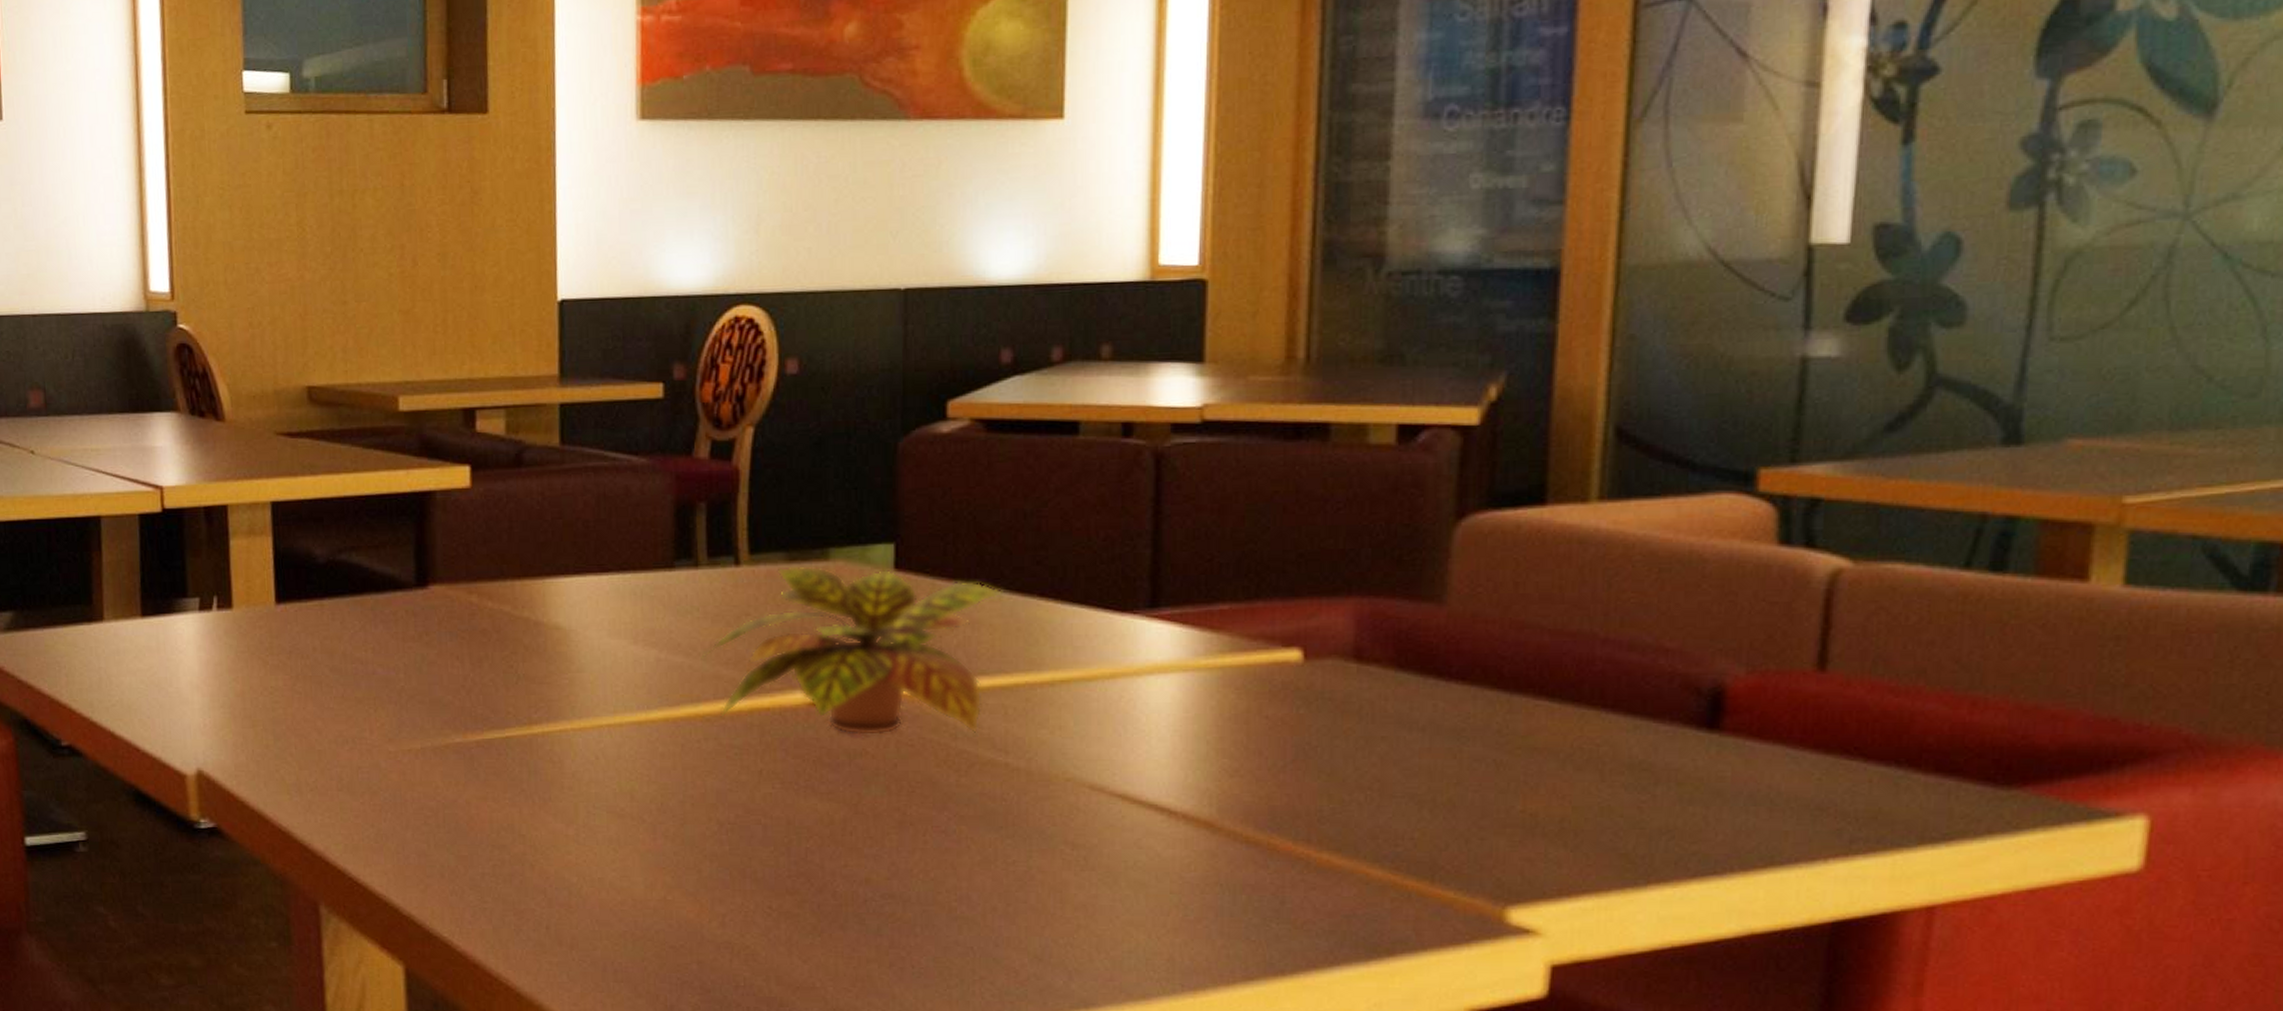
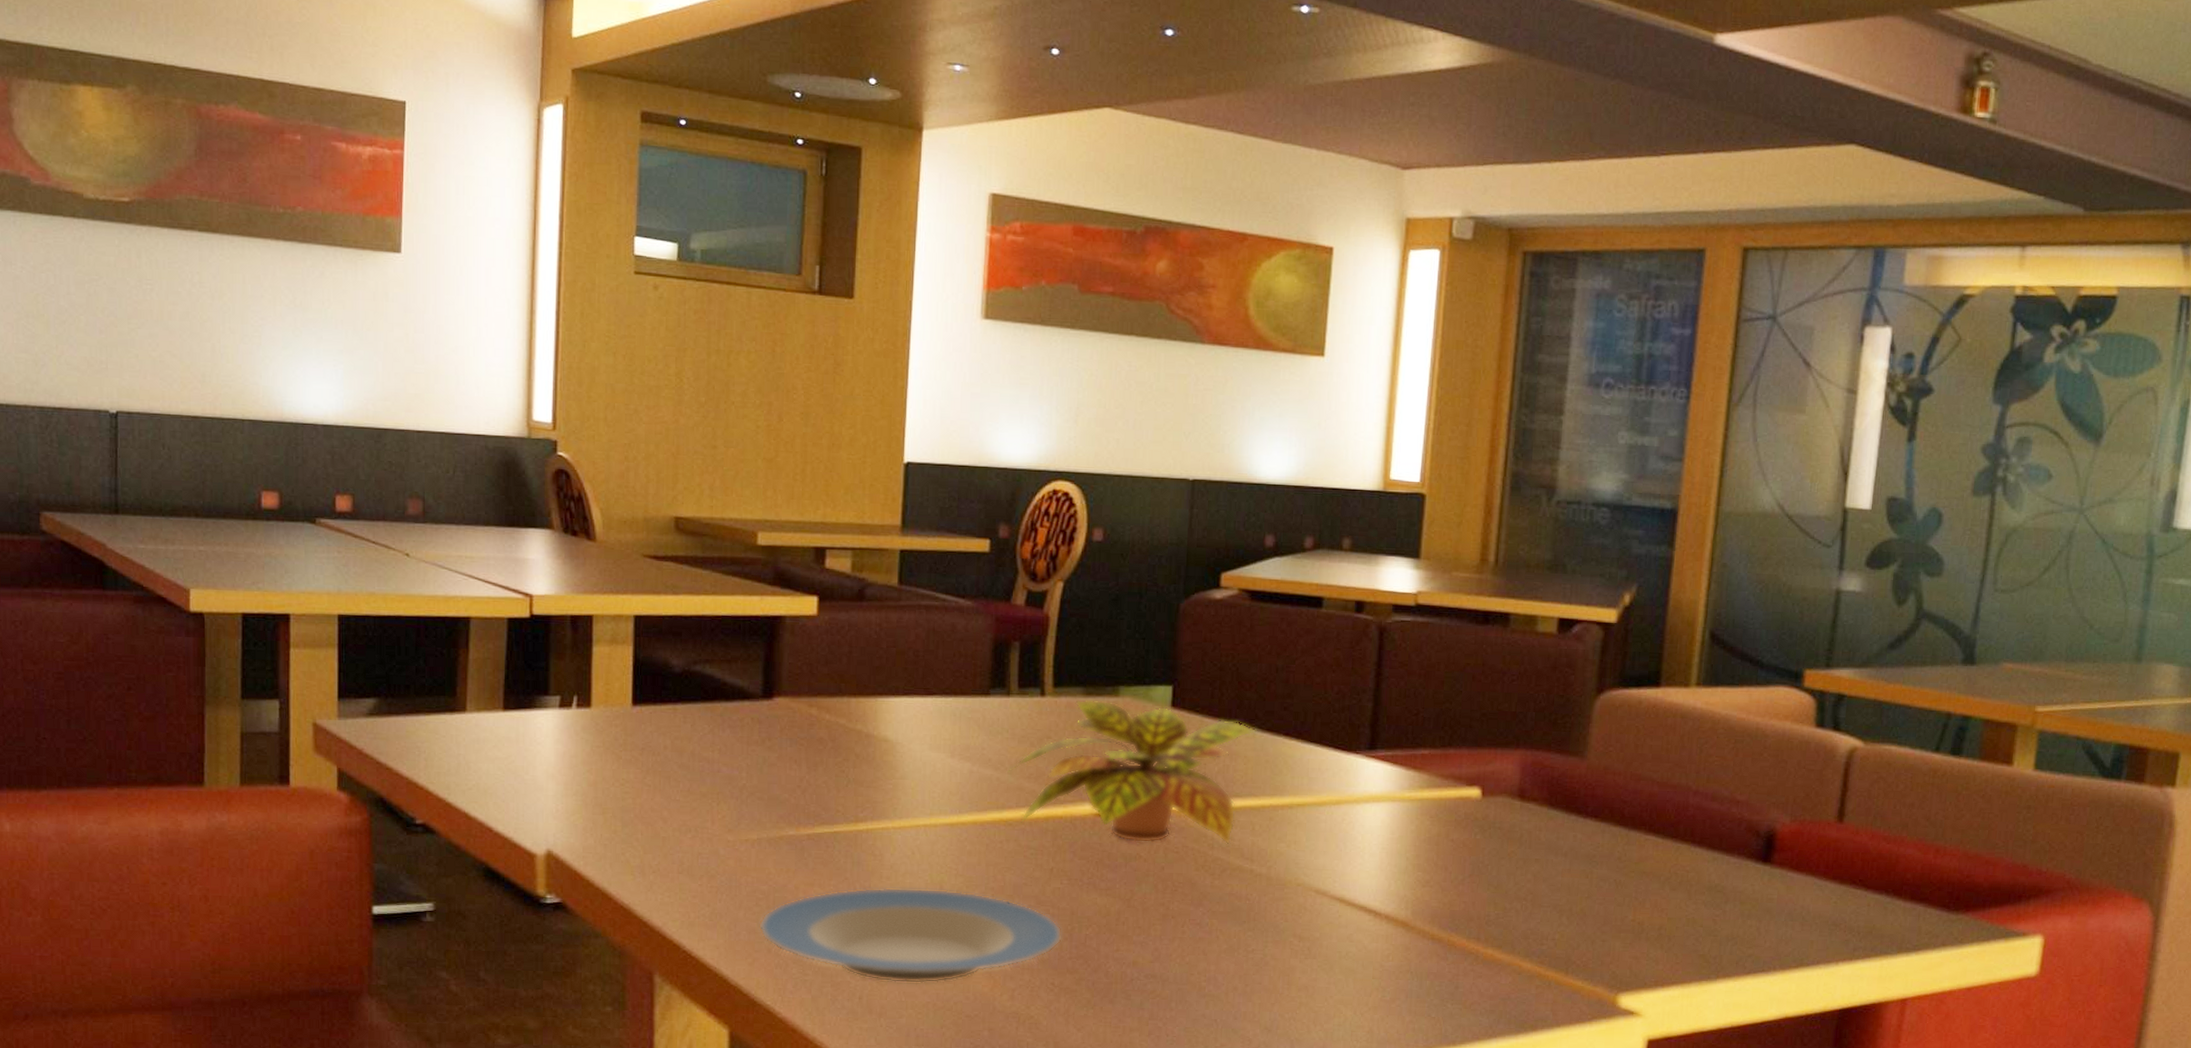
plate: none [428,799,778,911] -> present [758,887,1062,984]

